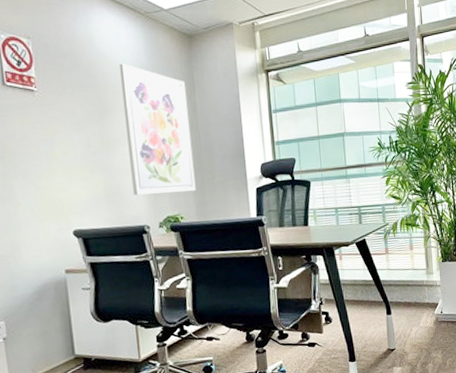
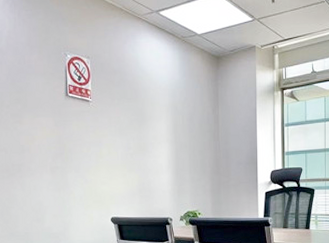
wall art: present [118,63,196,195] -> none [157,80,213,192]

